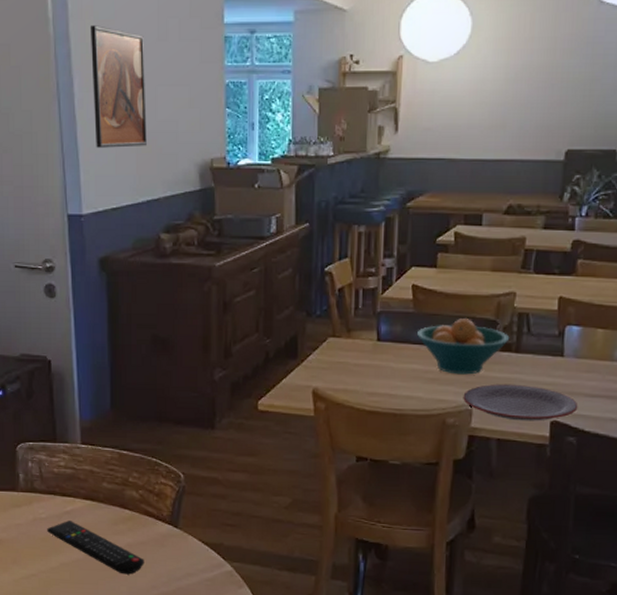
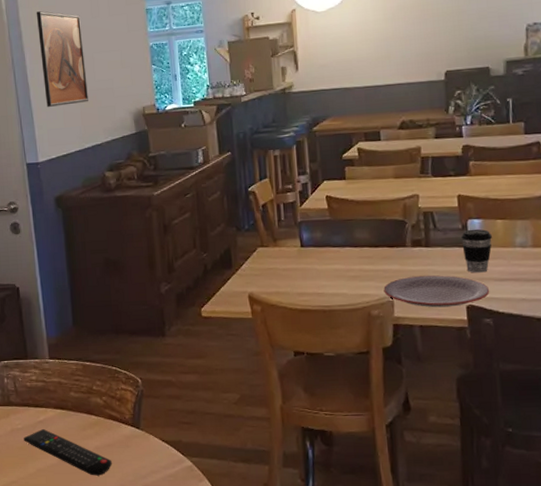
fruit bowl: present [416,319,510,375] -> none [335,221,419,271]
coffee cup: none [555,337,590,386] -> present [461,229,492,273]

